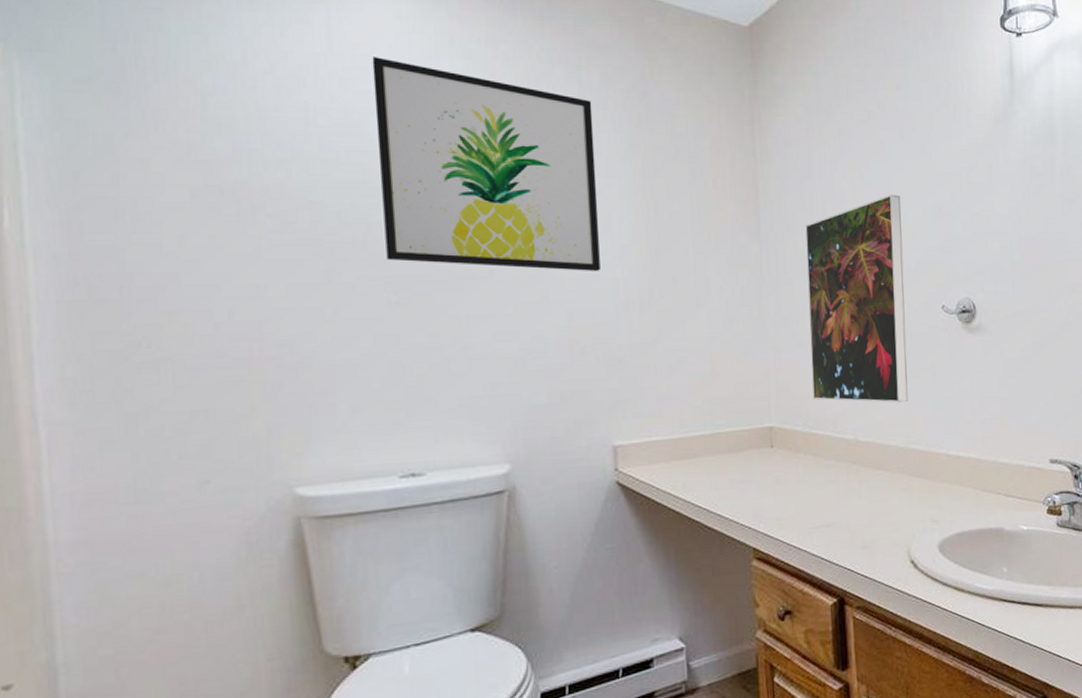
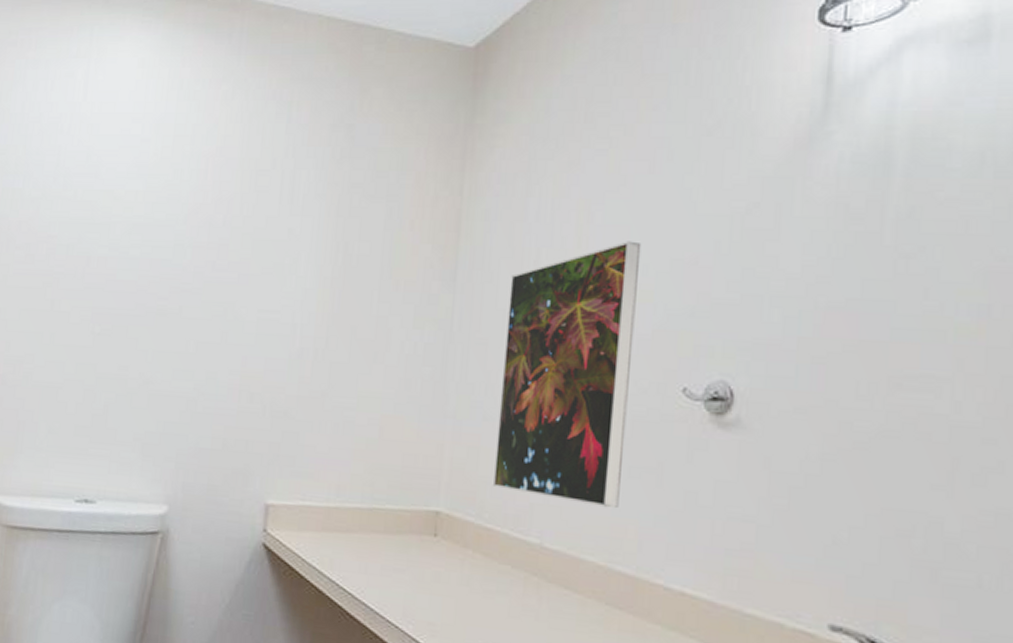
wall art: present [372,57,600,271] -> none [98,103,298,315]

